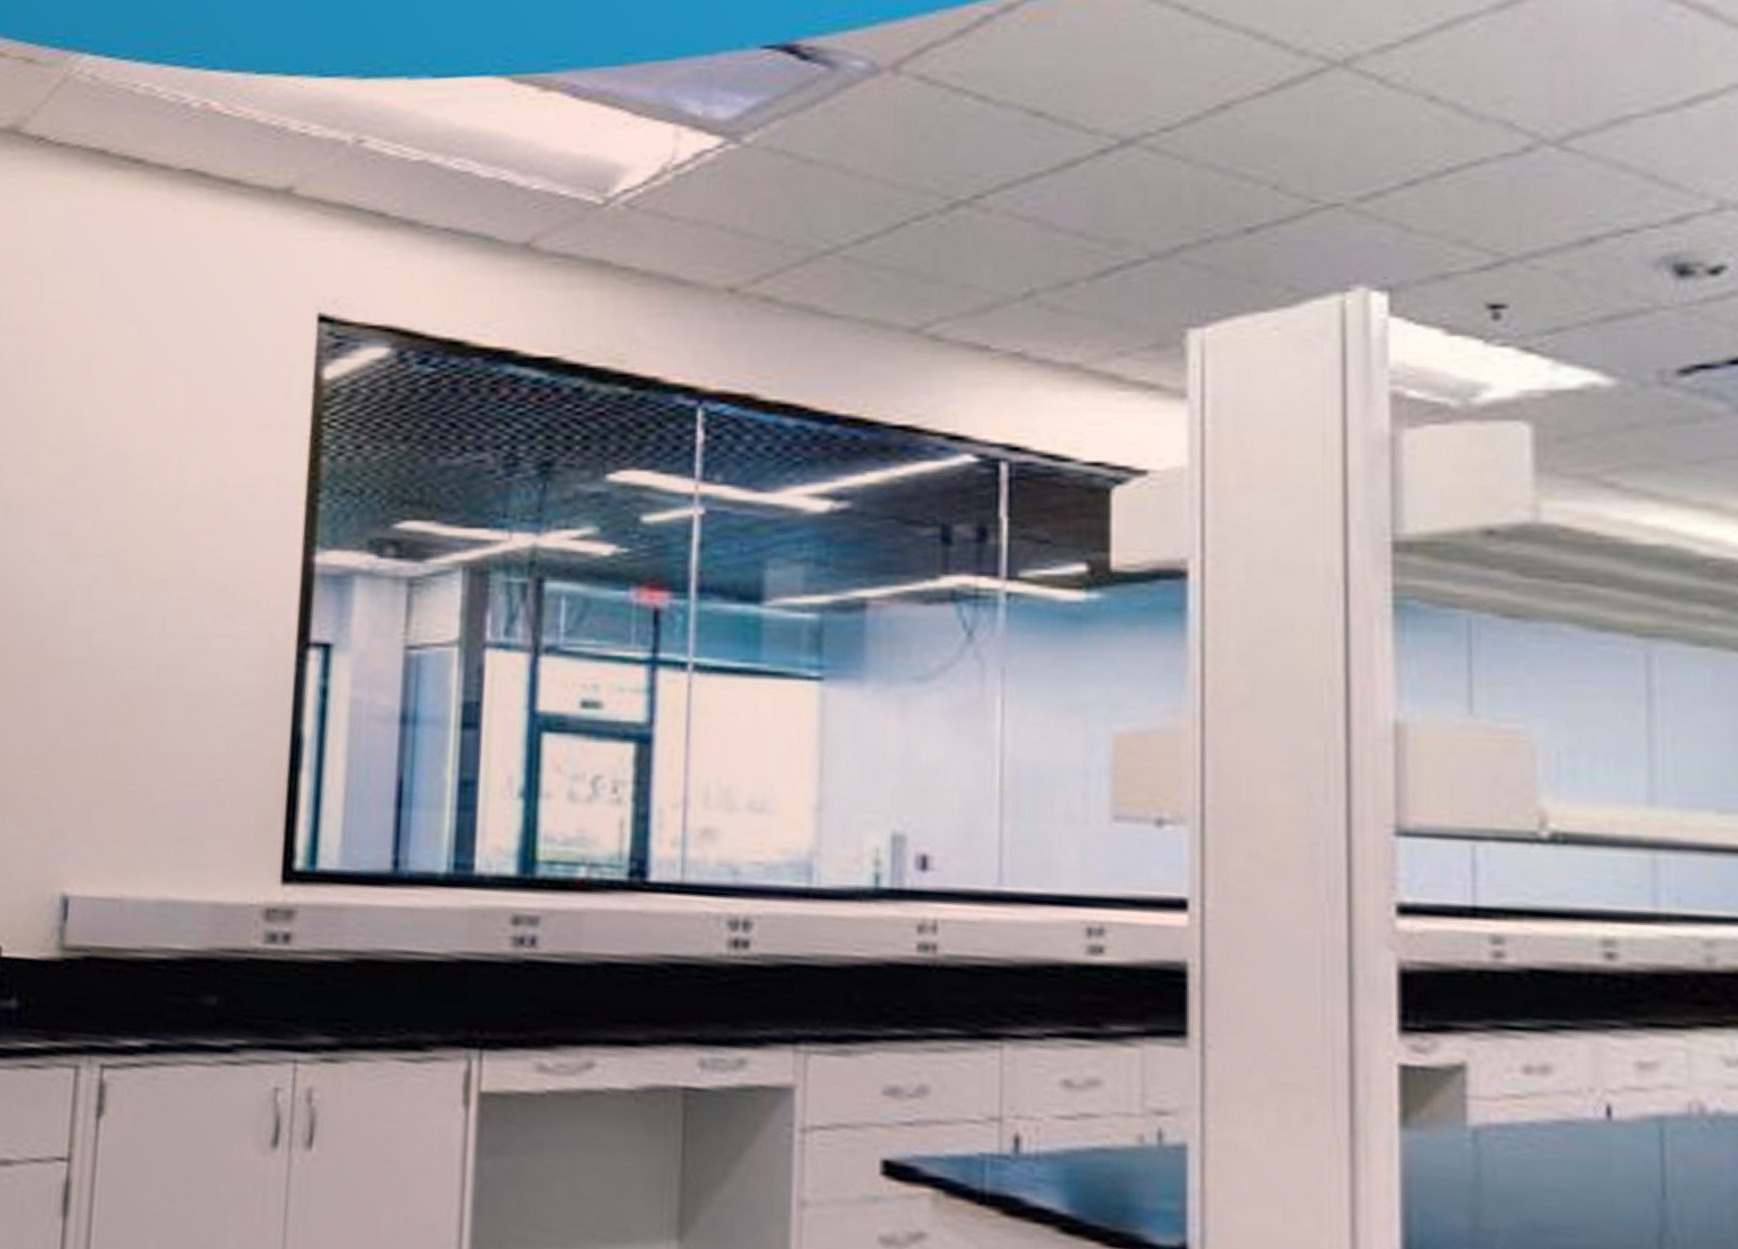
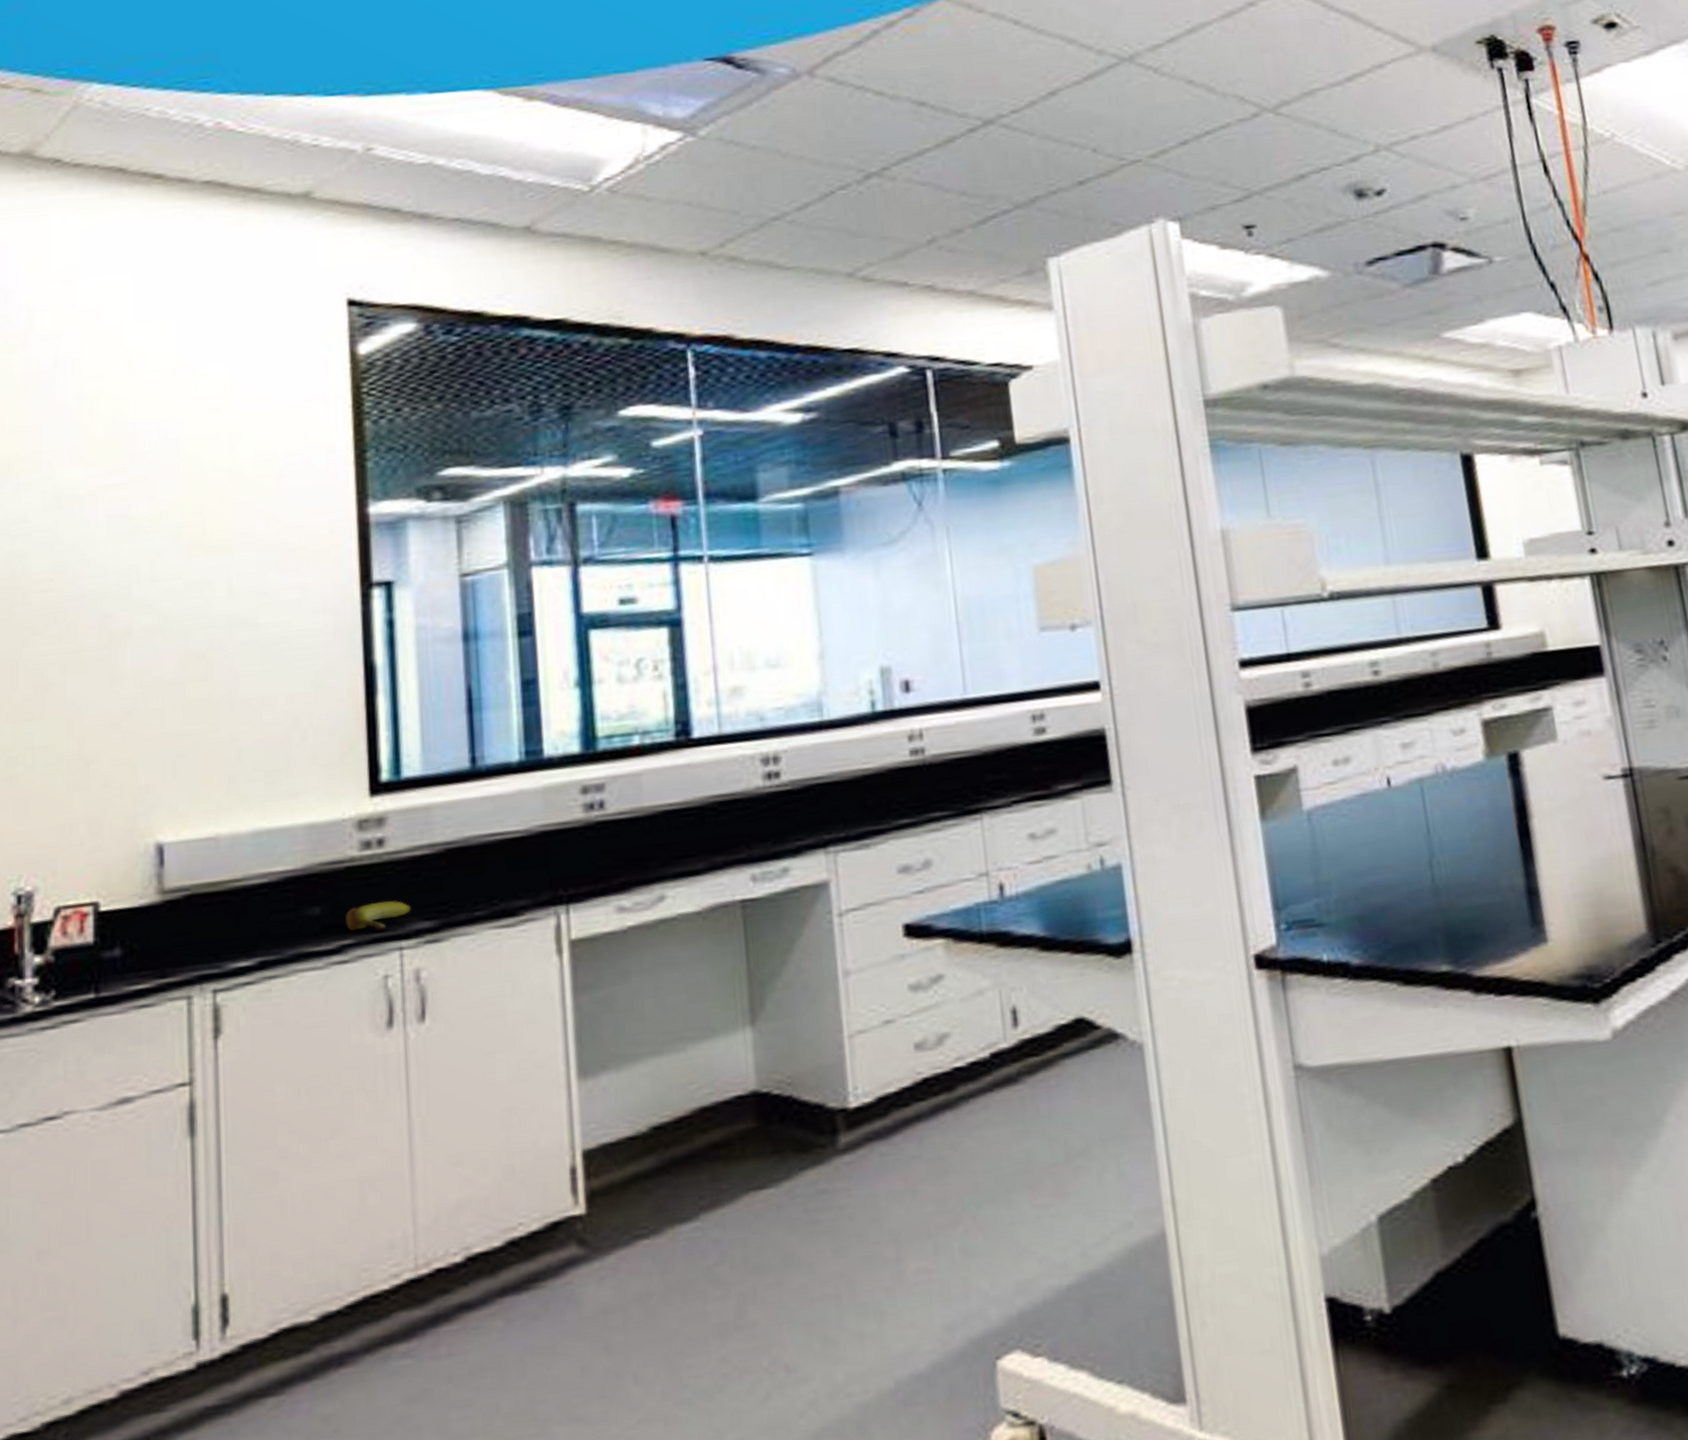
banana: none [241,1003,311,1037] -> present [346,900,411,931]

